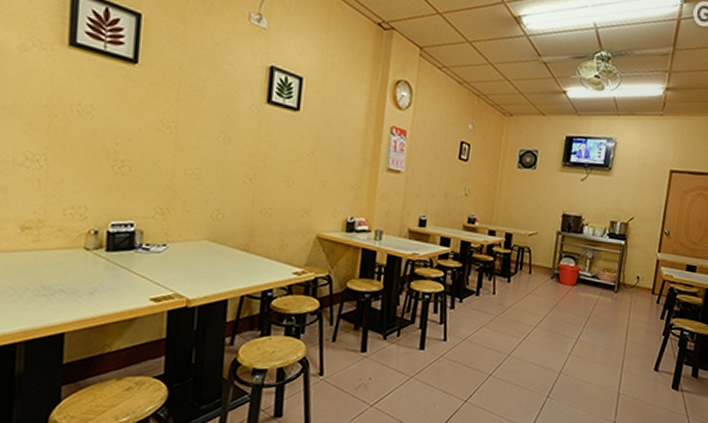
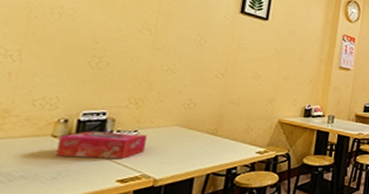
tissue box: none [89,243,177,275] -> present [55,131,148,159]

